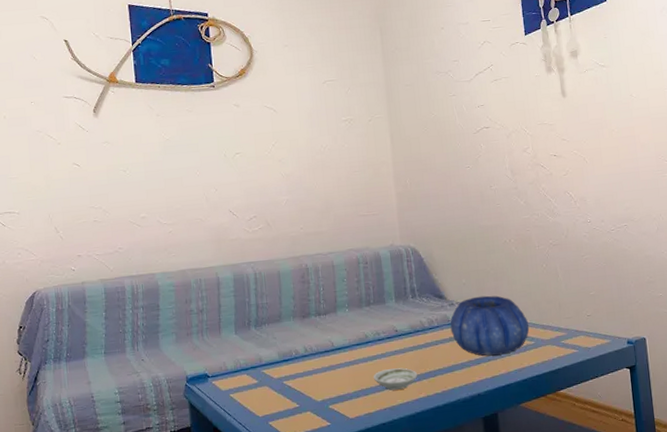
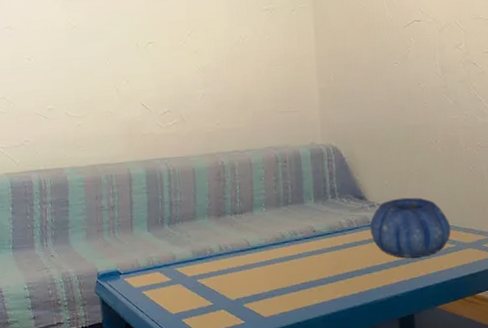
saucer: present [373,368,418,390] -> none [289,268,335,290]

